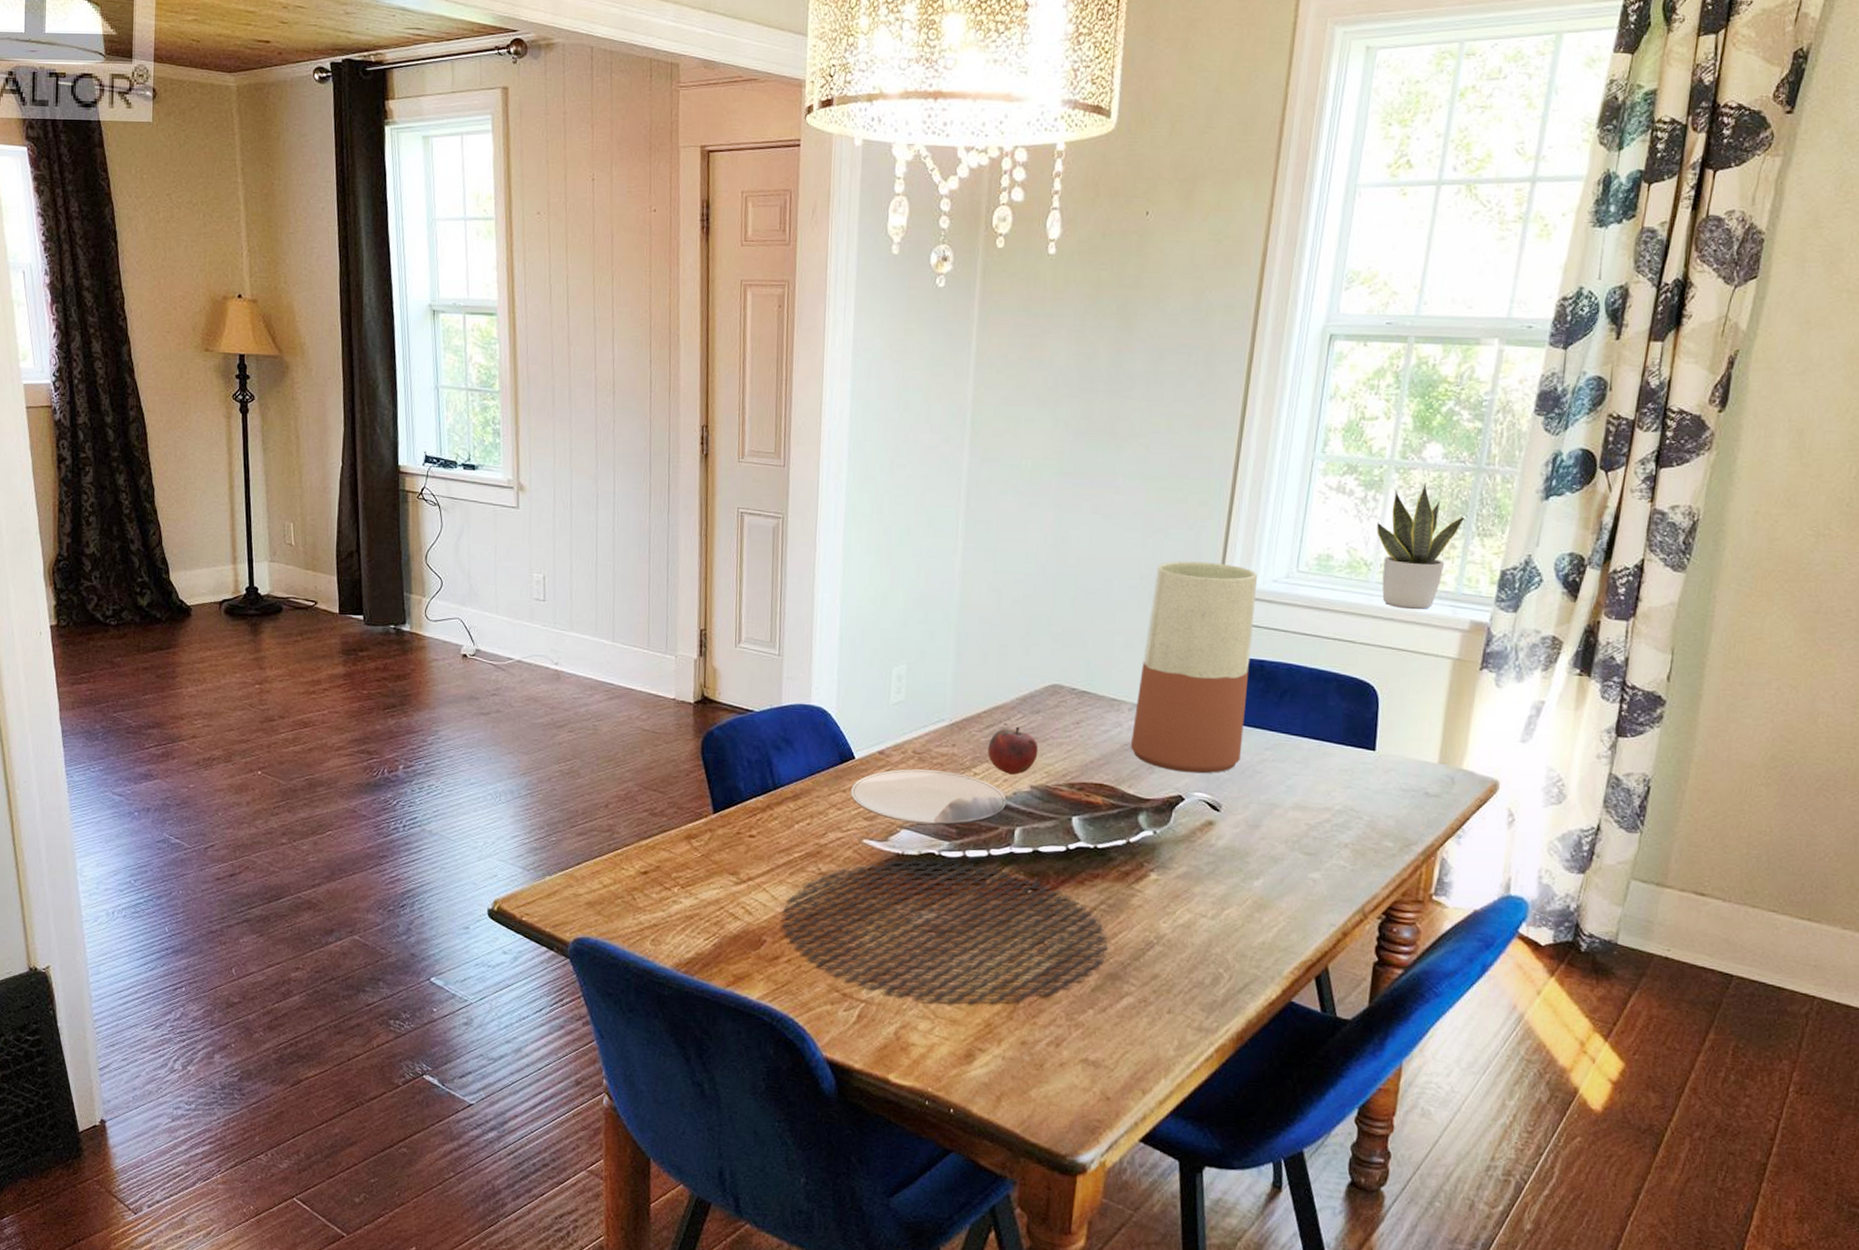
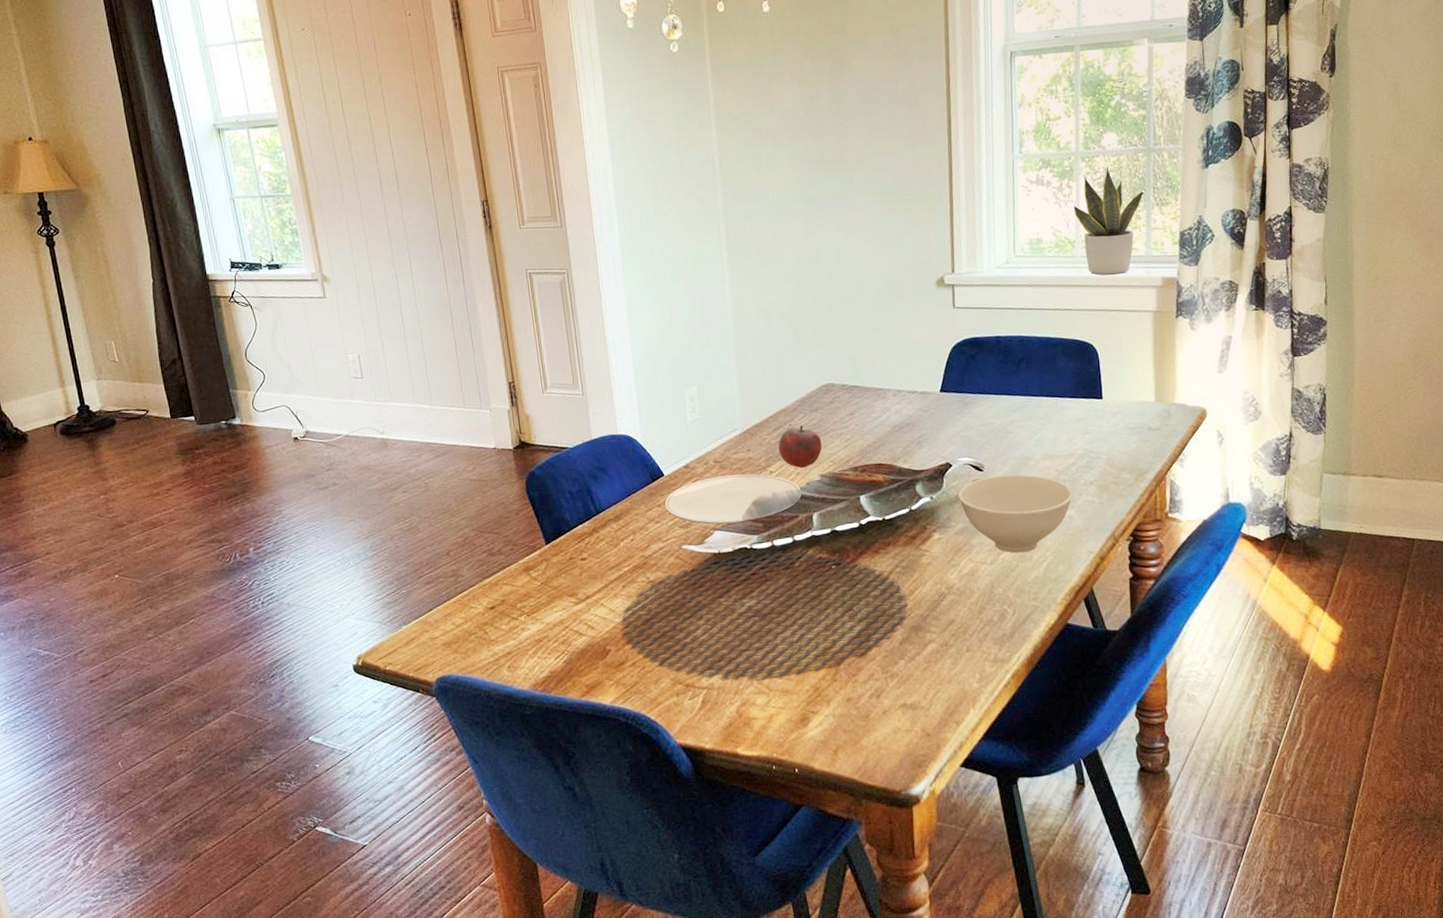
vase: present [1131,561,1258,774] -> none [897,258,993,443]
bowl: none [1186,819,1322,912] -> present [958,474,1073,553]

